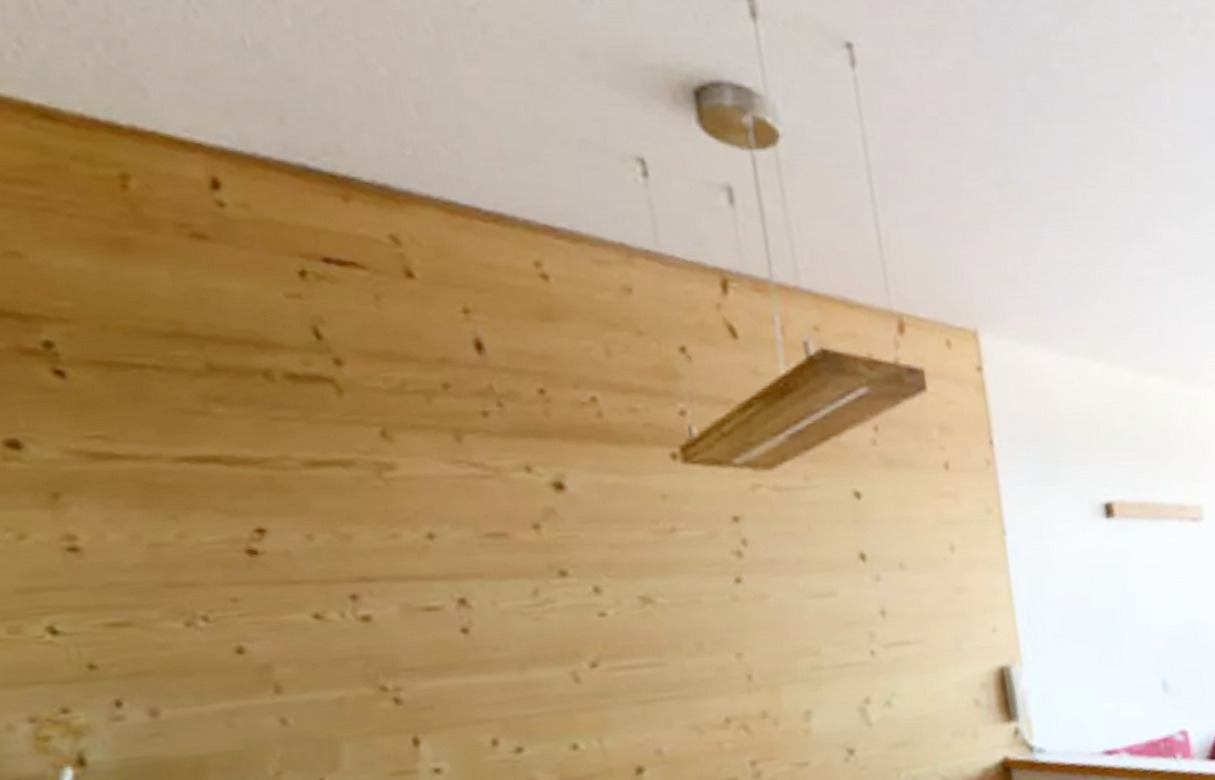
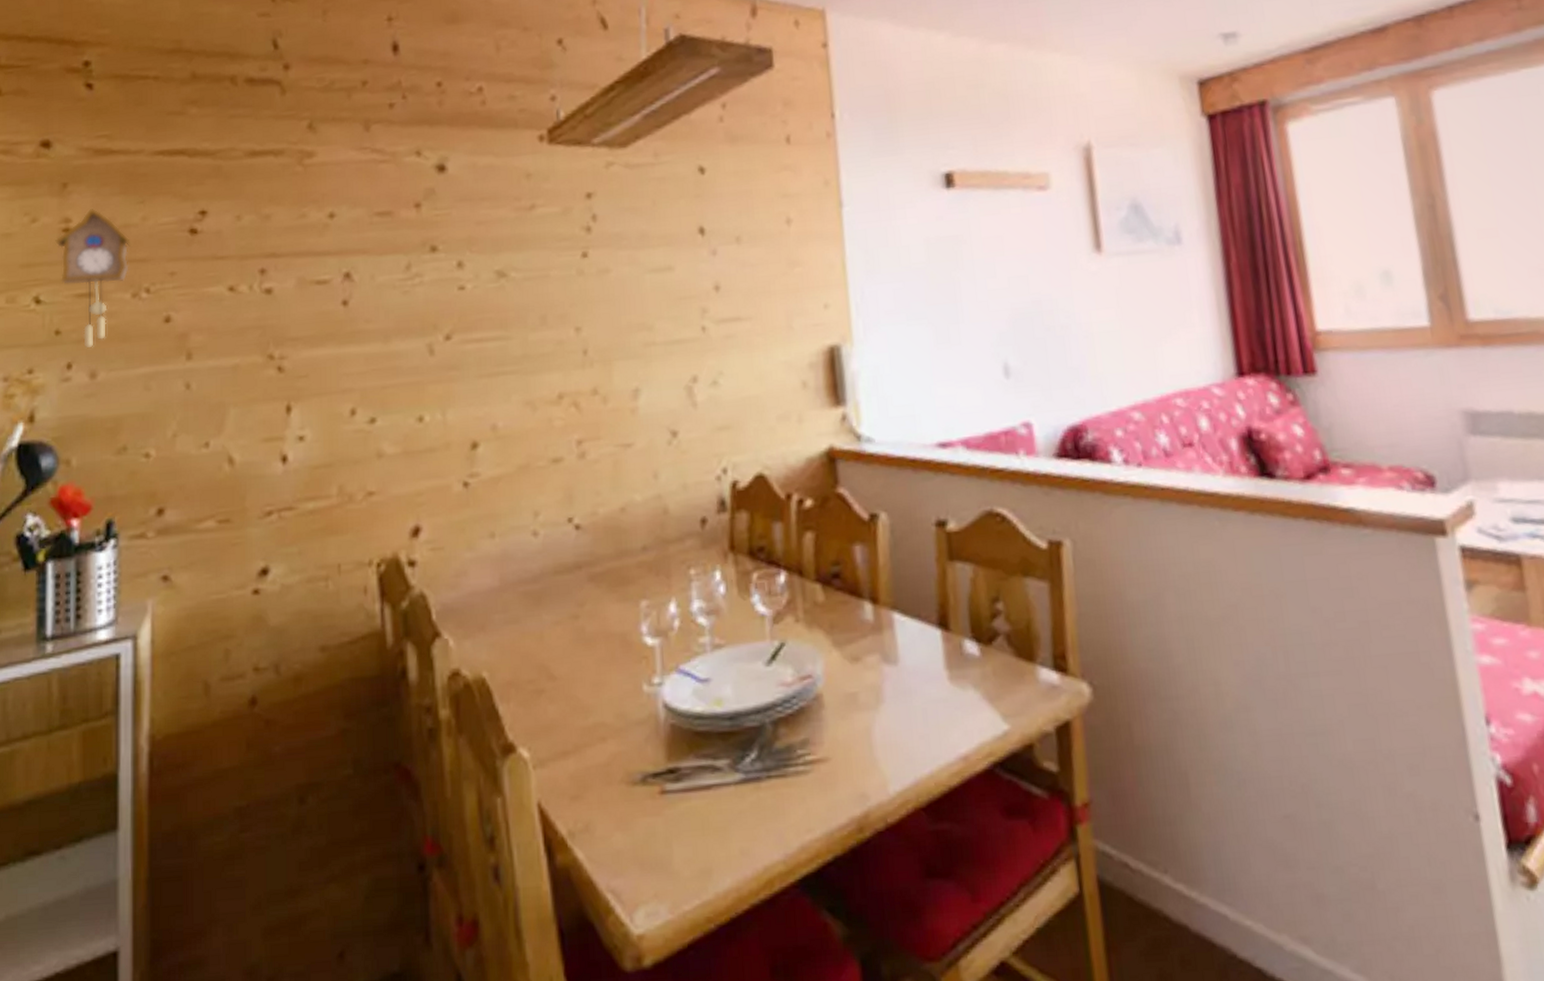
cuckoo clock: none [59,524,175,684] -> present [55,208,134,349]

